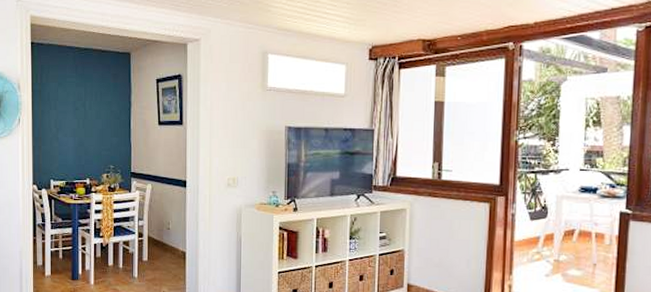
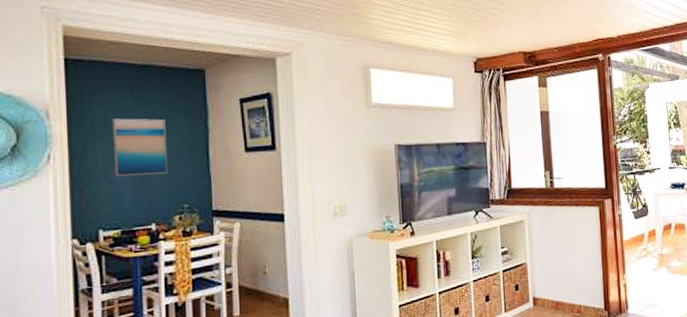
wall art: none [61,92,101,140] -> present [111,118,169,177]

